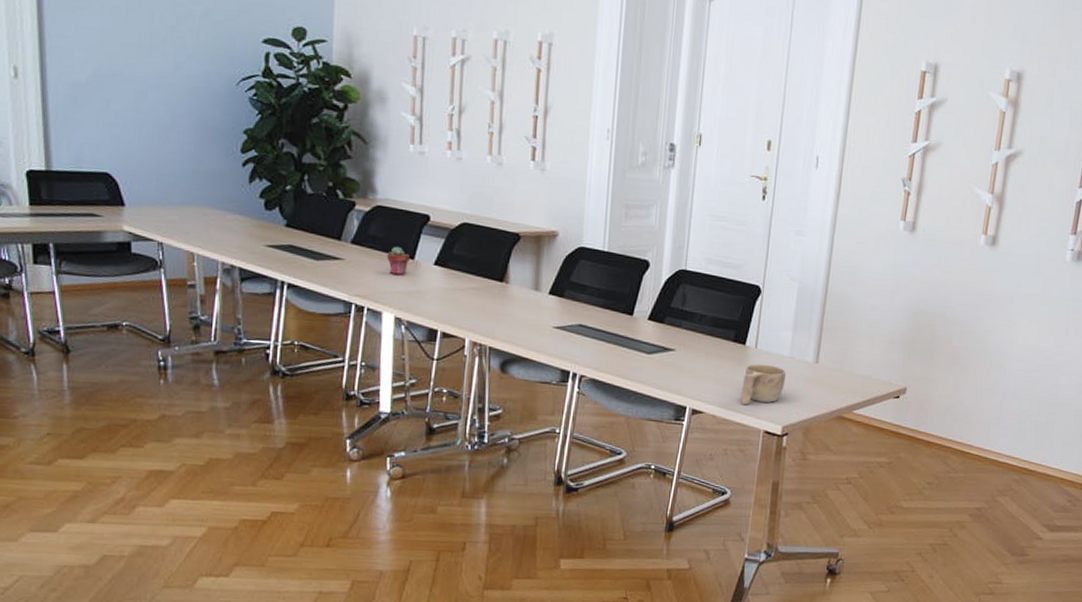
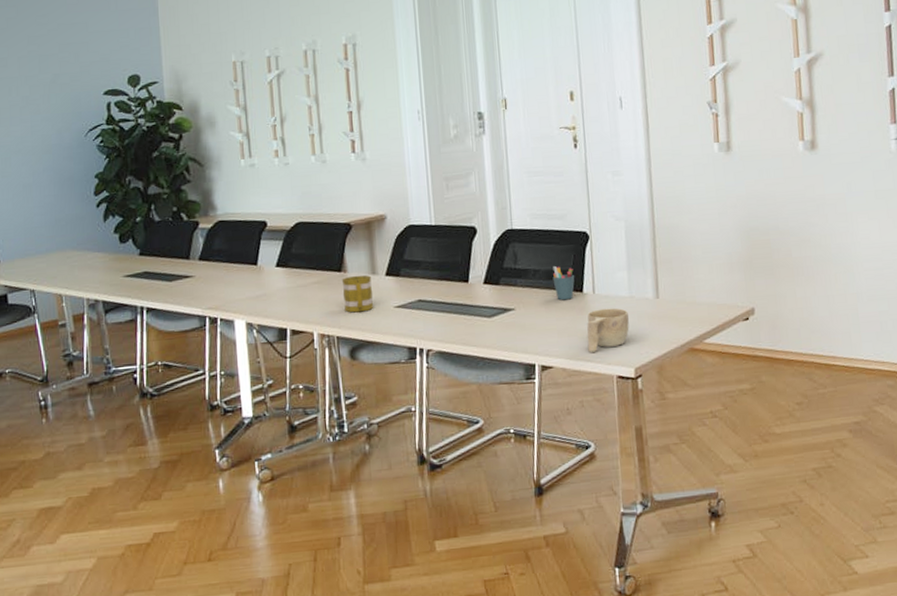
potted succulent: present [387,246,410,275] -> none [232,255,253,282]
mug: none [501,288,533,327] -> present [341,275,374,313]
pen holder: none [718,315,741,350] -> present [552,266,575,301]

